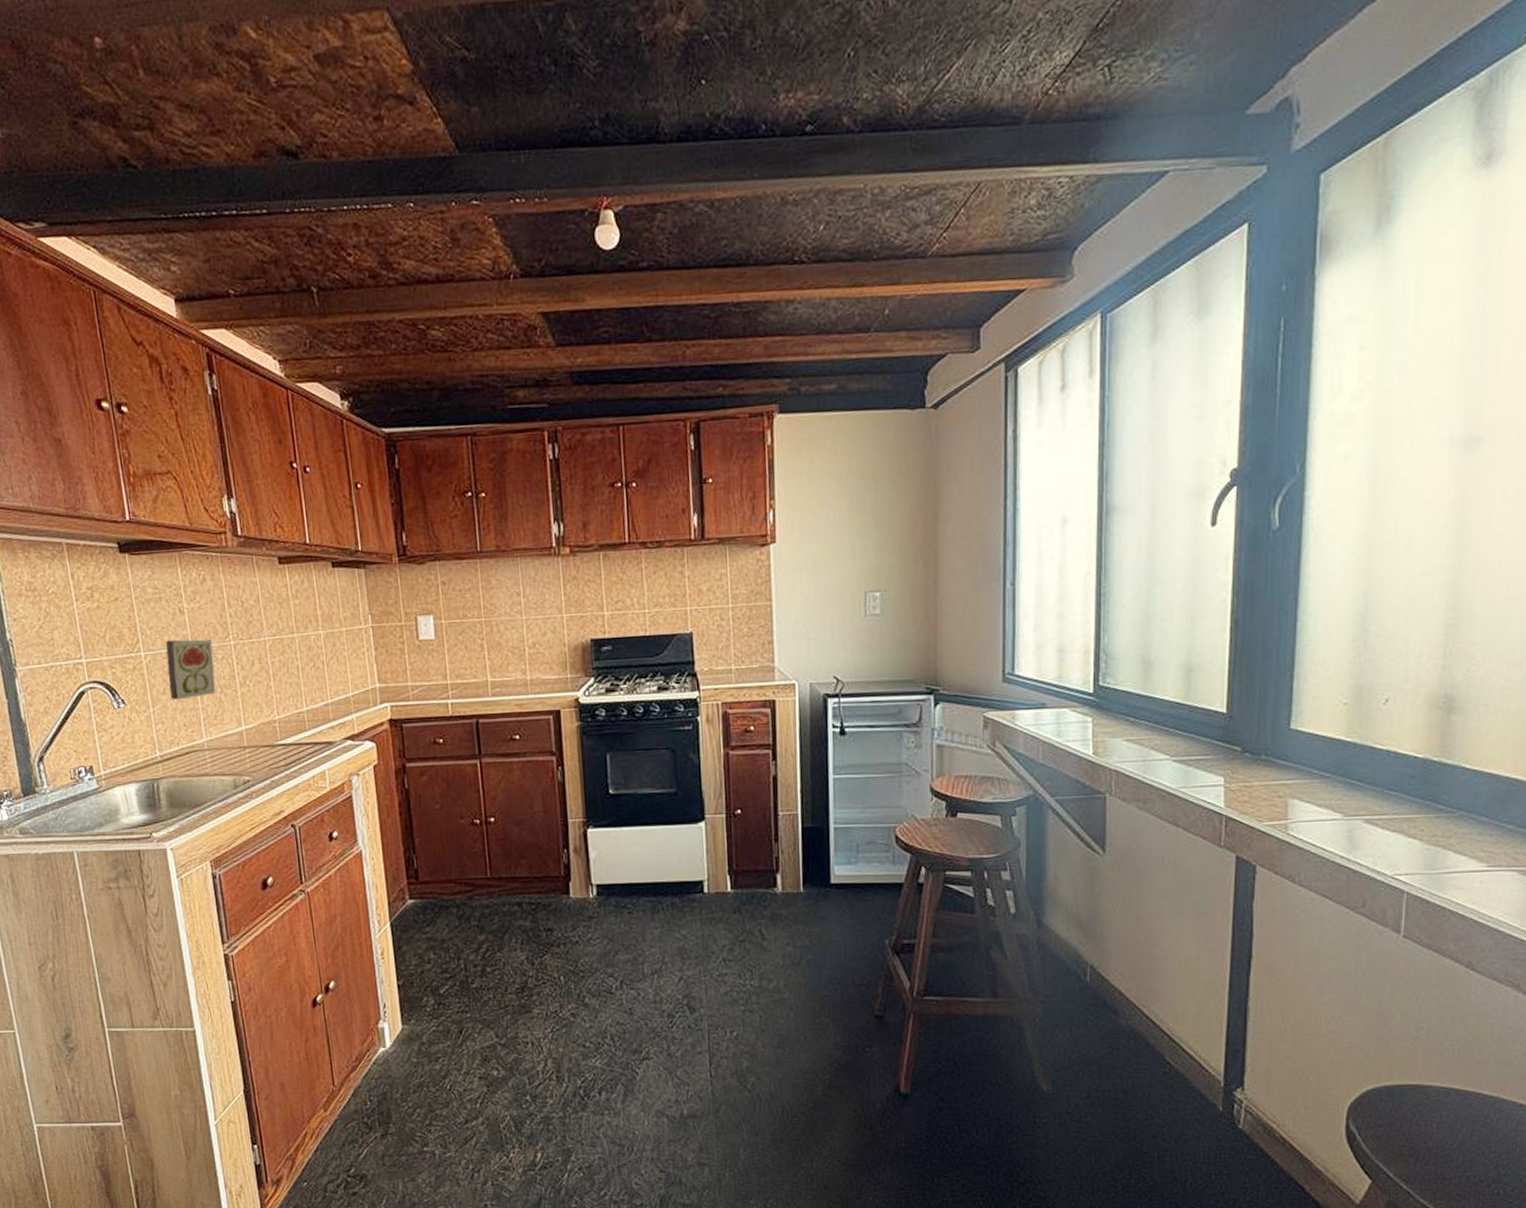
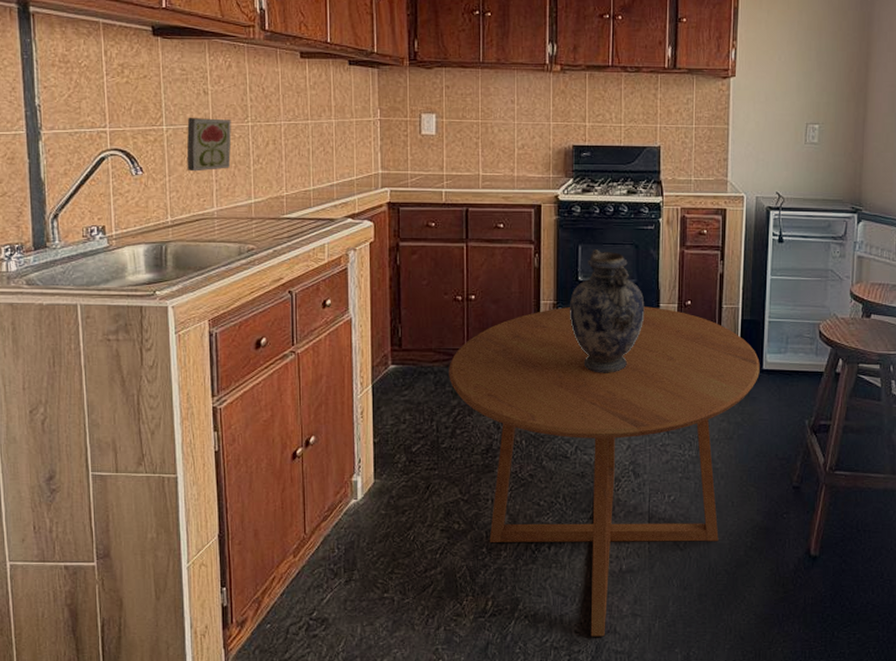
dining table: none [472,818,827,1189] -> present [449,306,760,637]
vase: none [601,757,688,898] -> present [569,249,645,373]

